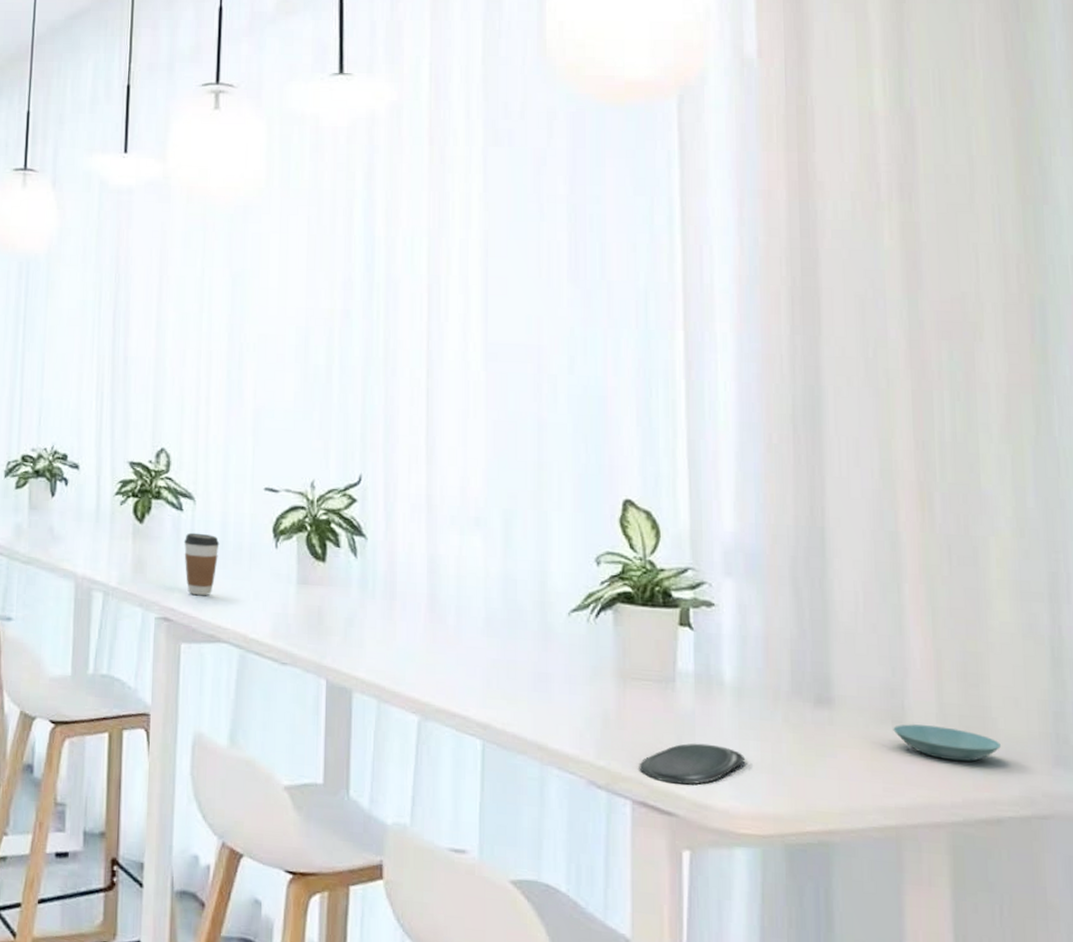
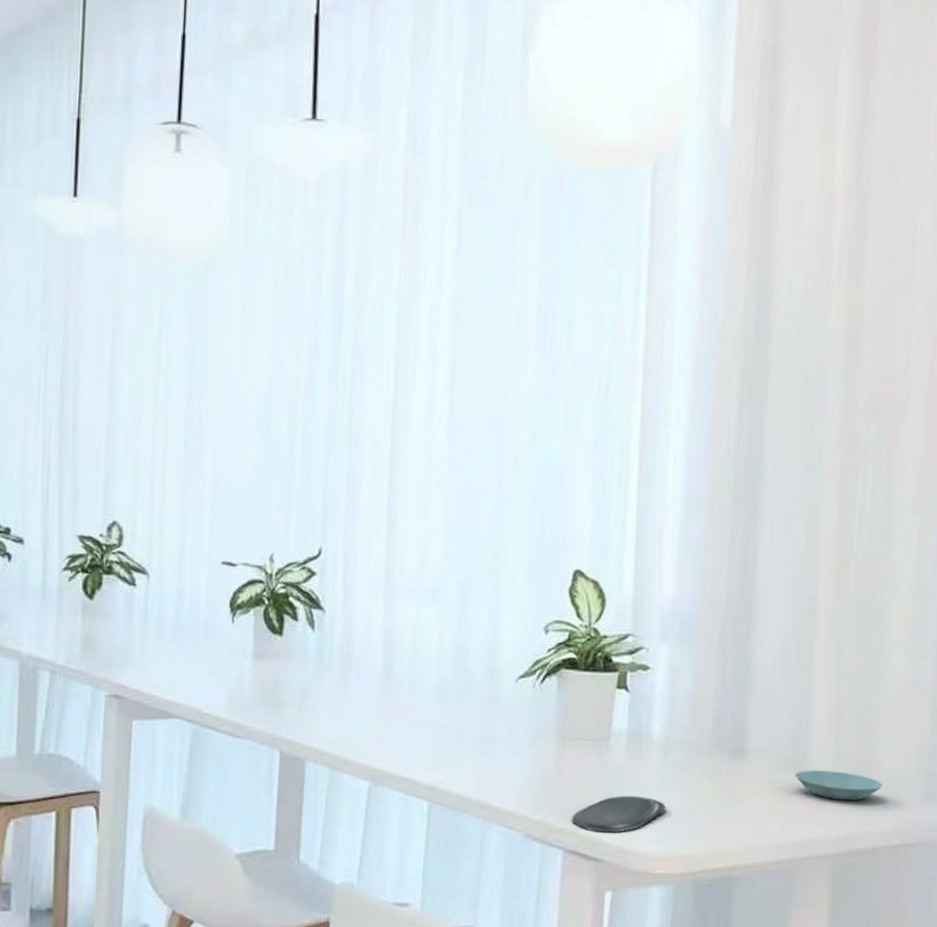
coffee cup: present [183,532,220,596] -> none [136,608,174,672]

